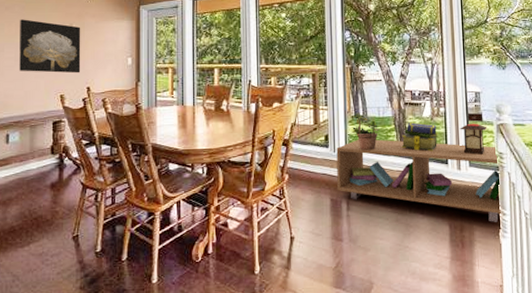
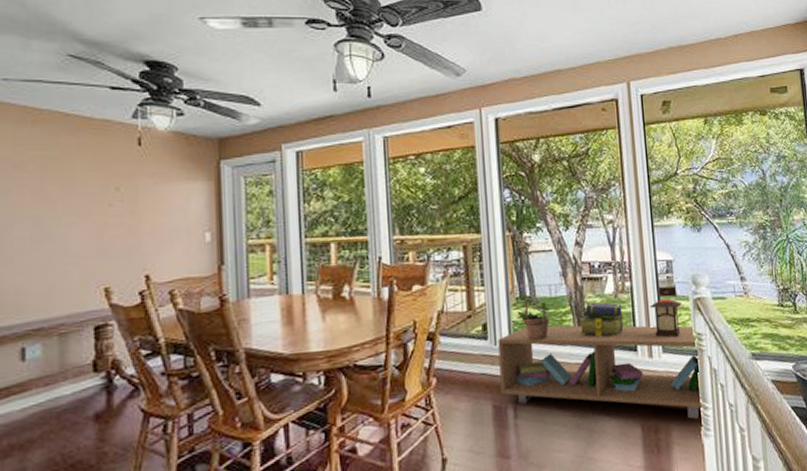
wall art: present [19,19,81,74] -> none [37,182,135,258]

